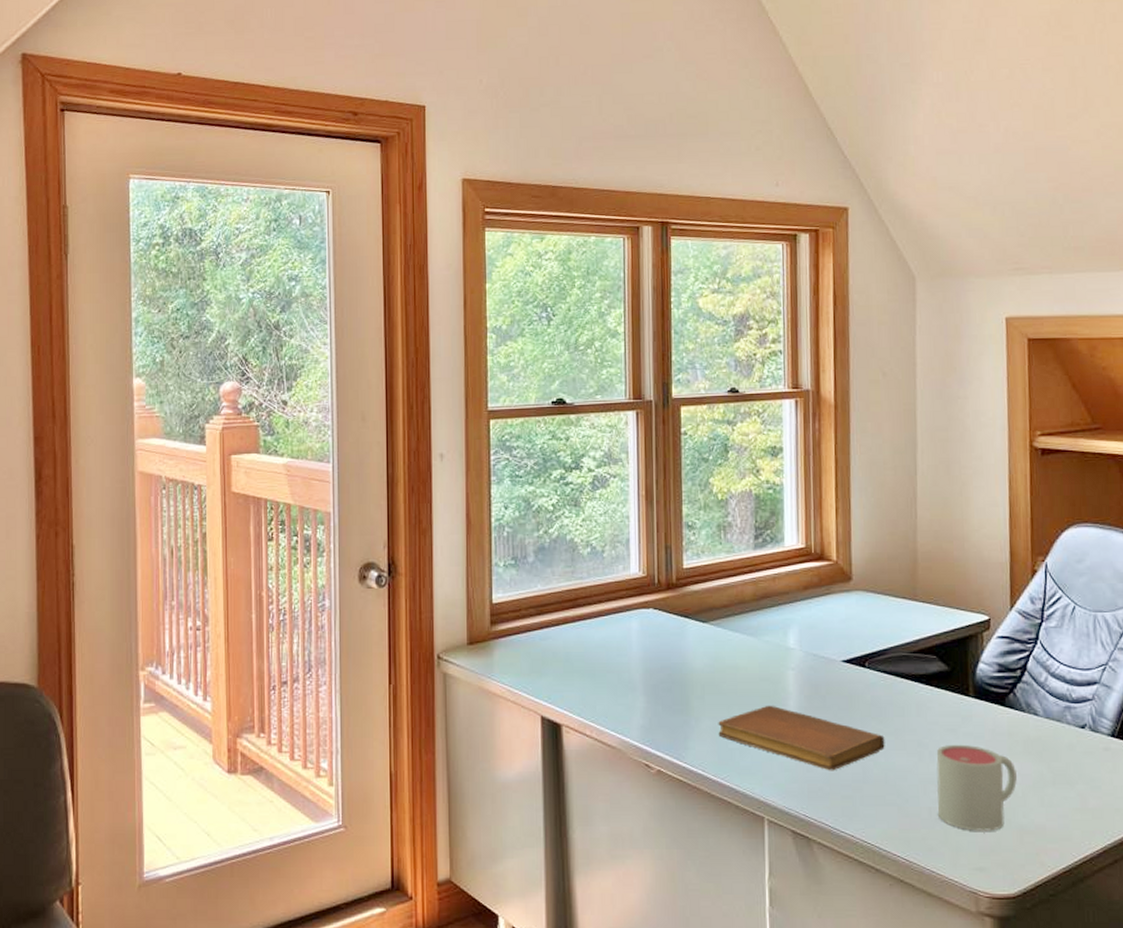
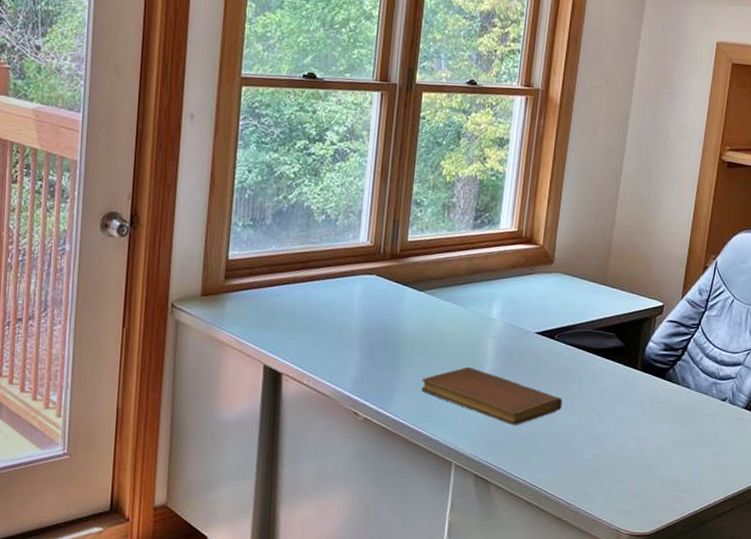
mug: present [936,744,1017,831] -> none [598,408,666,481]

